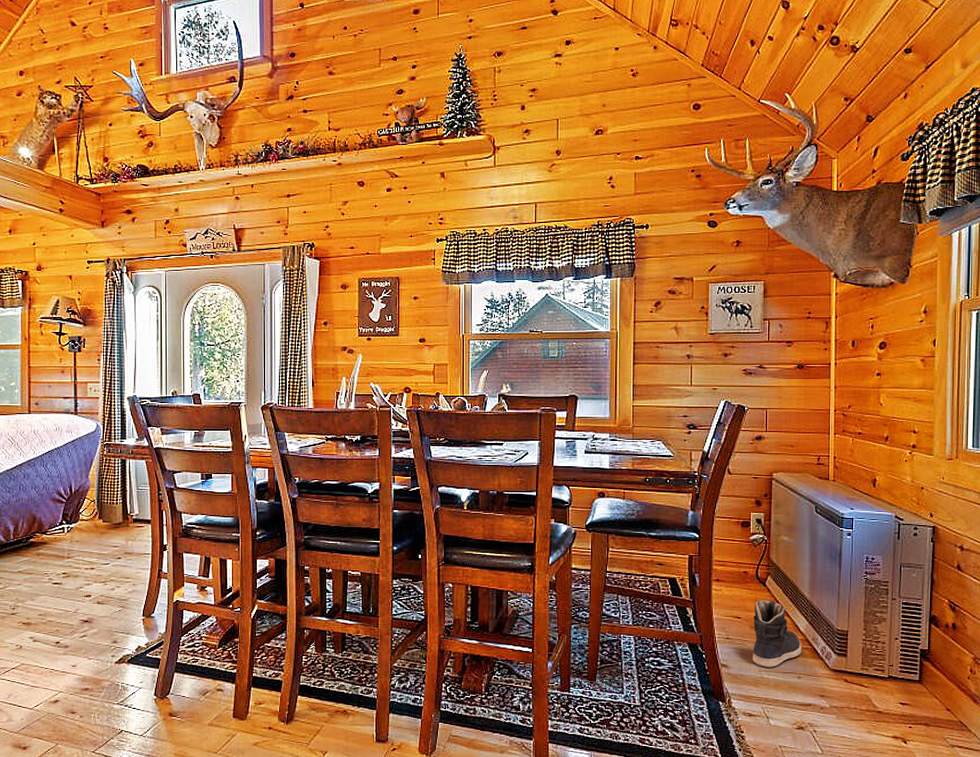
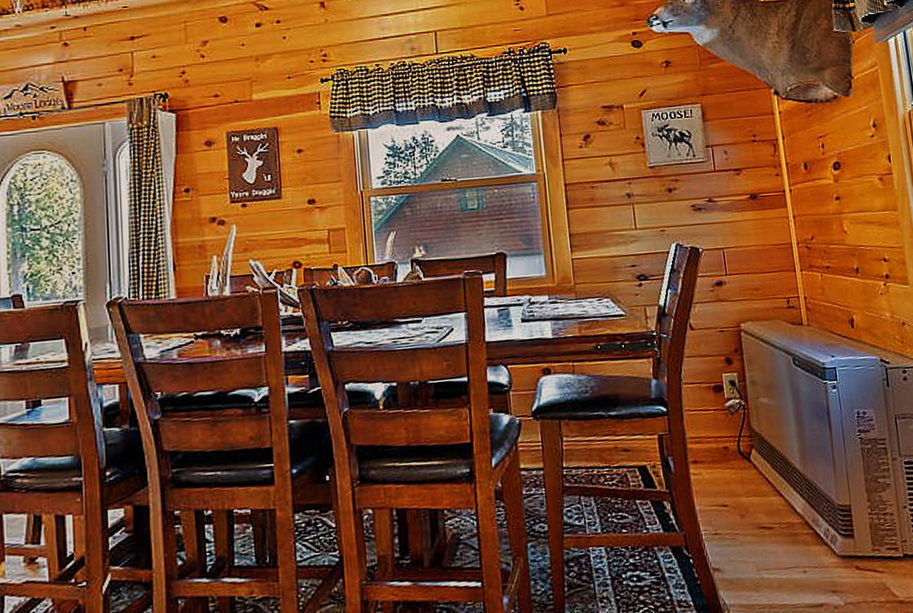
sneaker: present [752,599,802,668] -> none [741,478,803,565]

